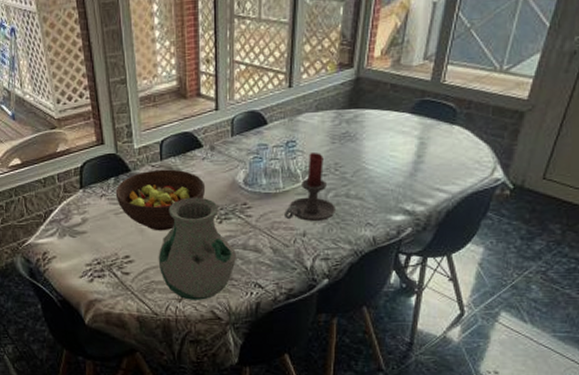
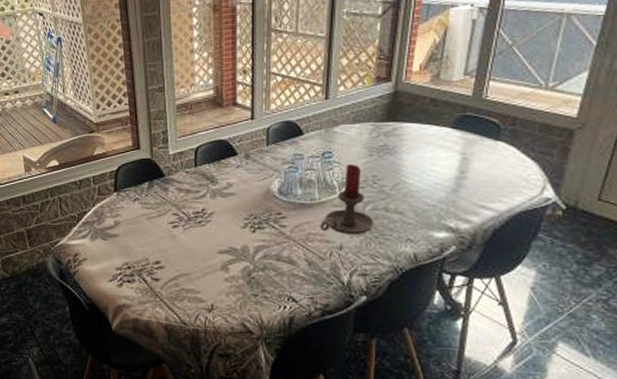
fruit bowl: present [115,169,206,231] -> none [149,176,239,238]
vase: present [158,197,236,300] -> none [189,204,269,312]

